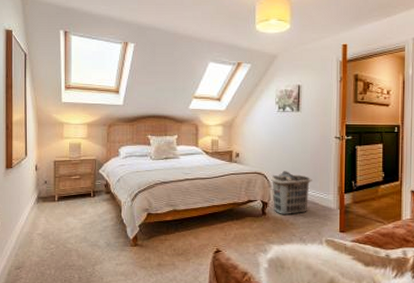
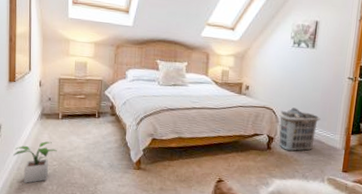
potted plant: none [11,225,54,269] -> present [13,141,57,183]

